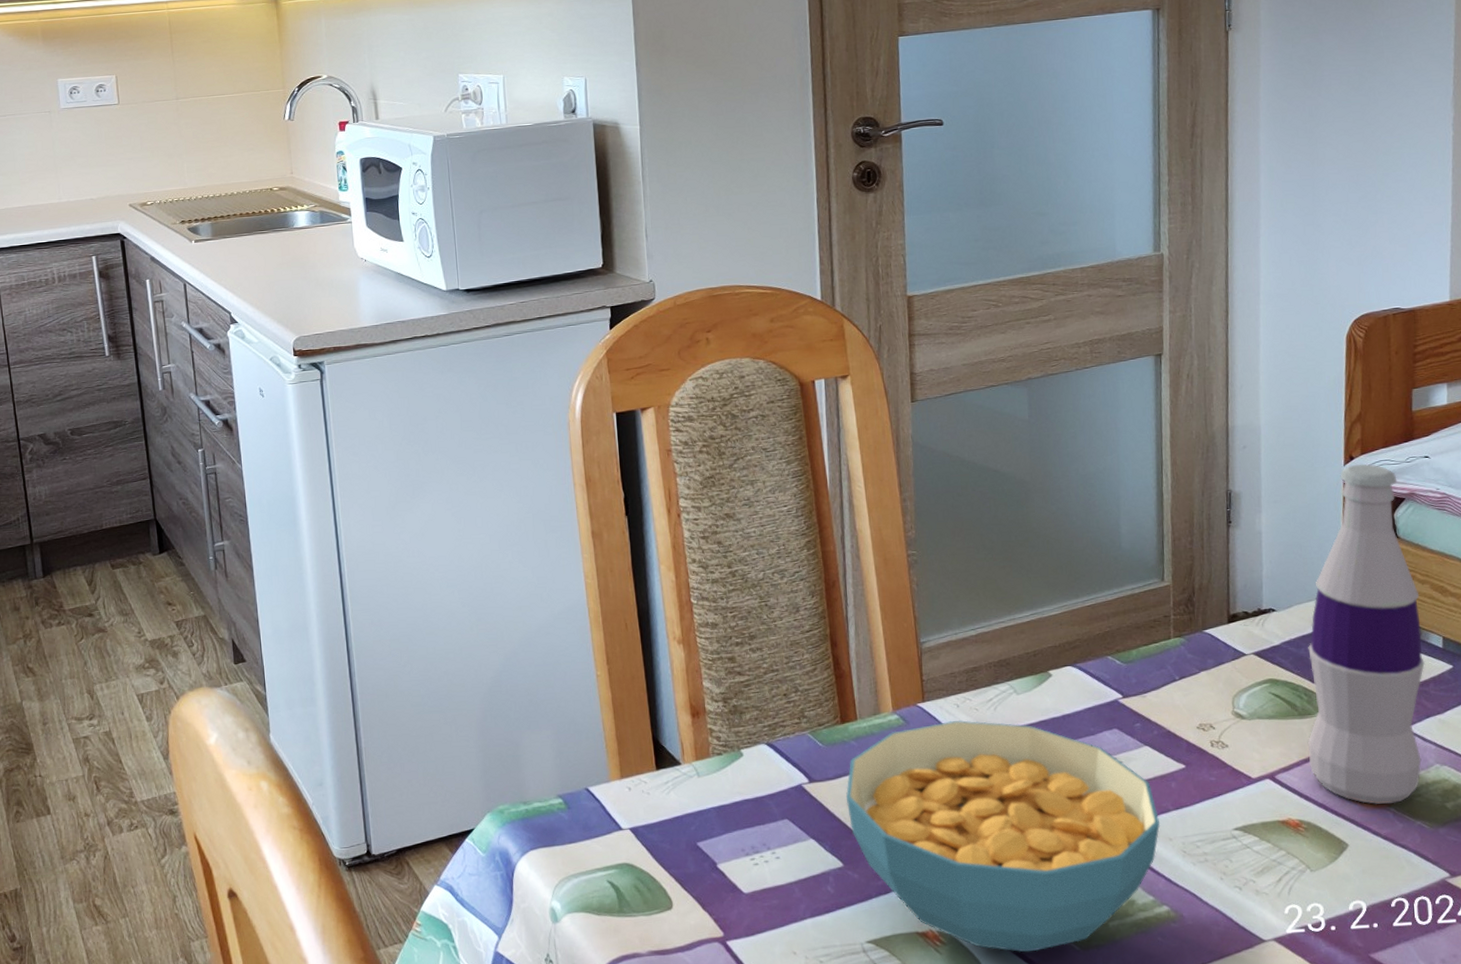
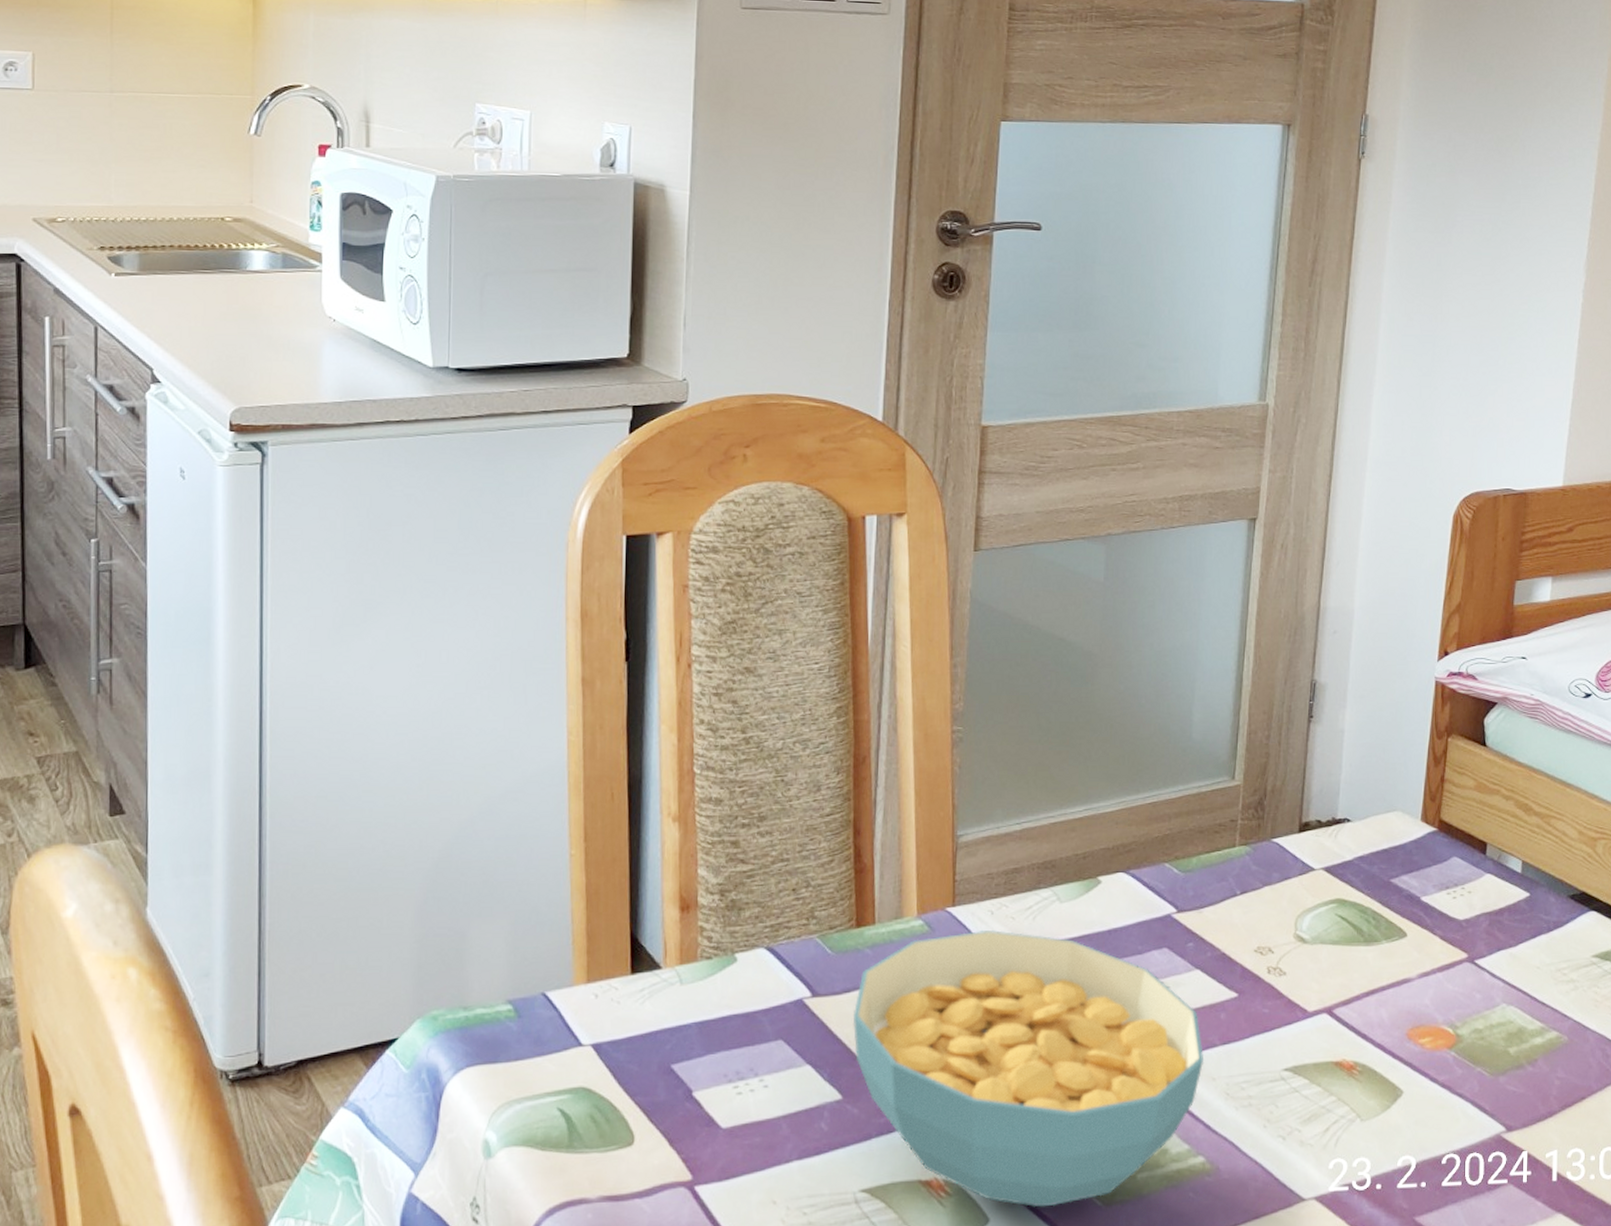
bottle: present [1307,463,1425,804] -> none [1370,660,1503,1047]

